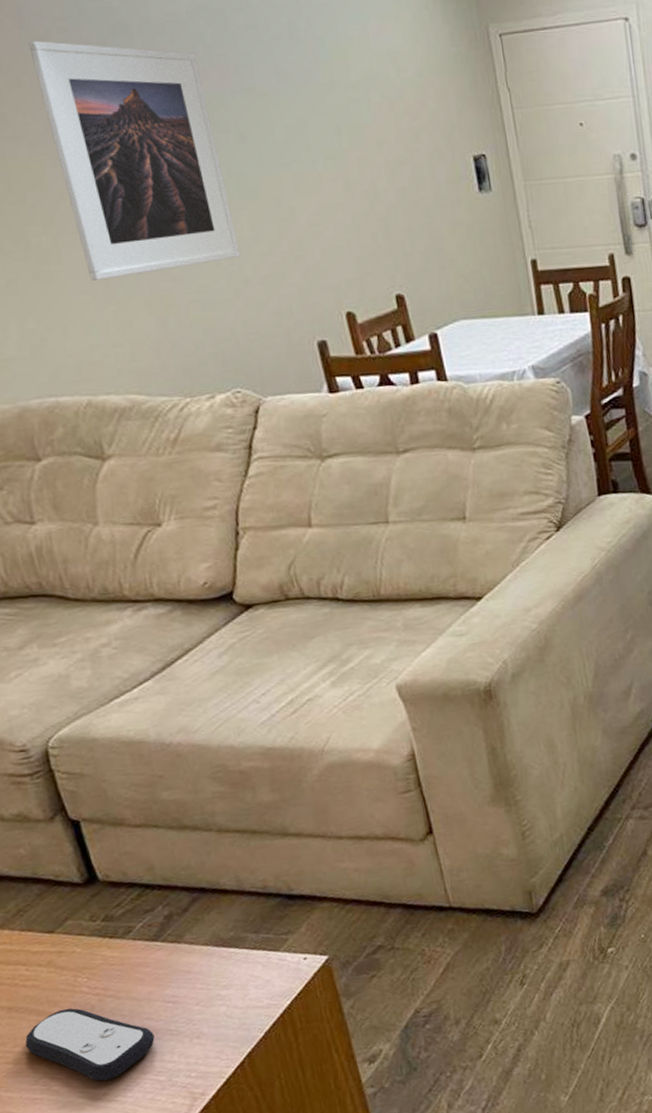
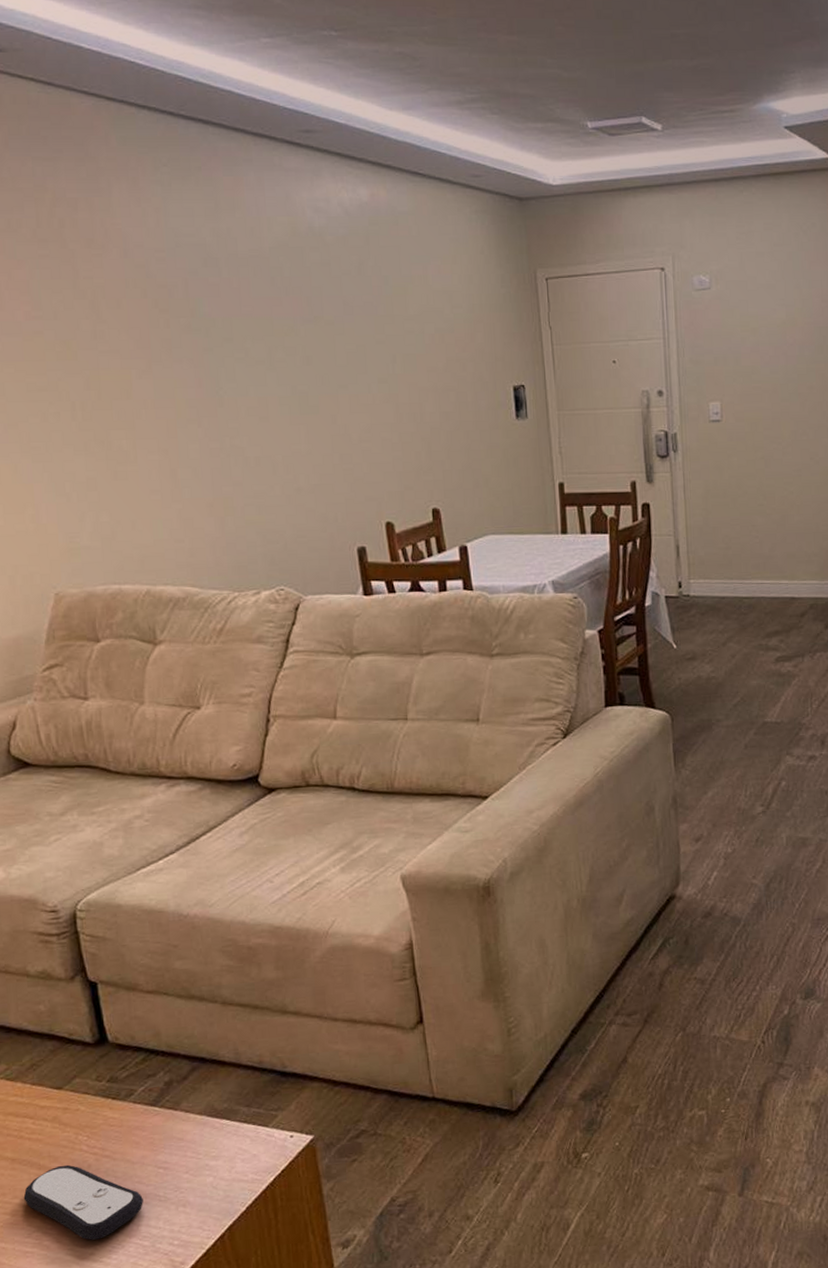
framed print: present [28,40,241,281] -> none [130,268,296,482]

